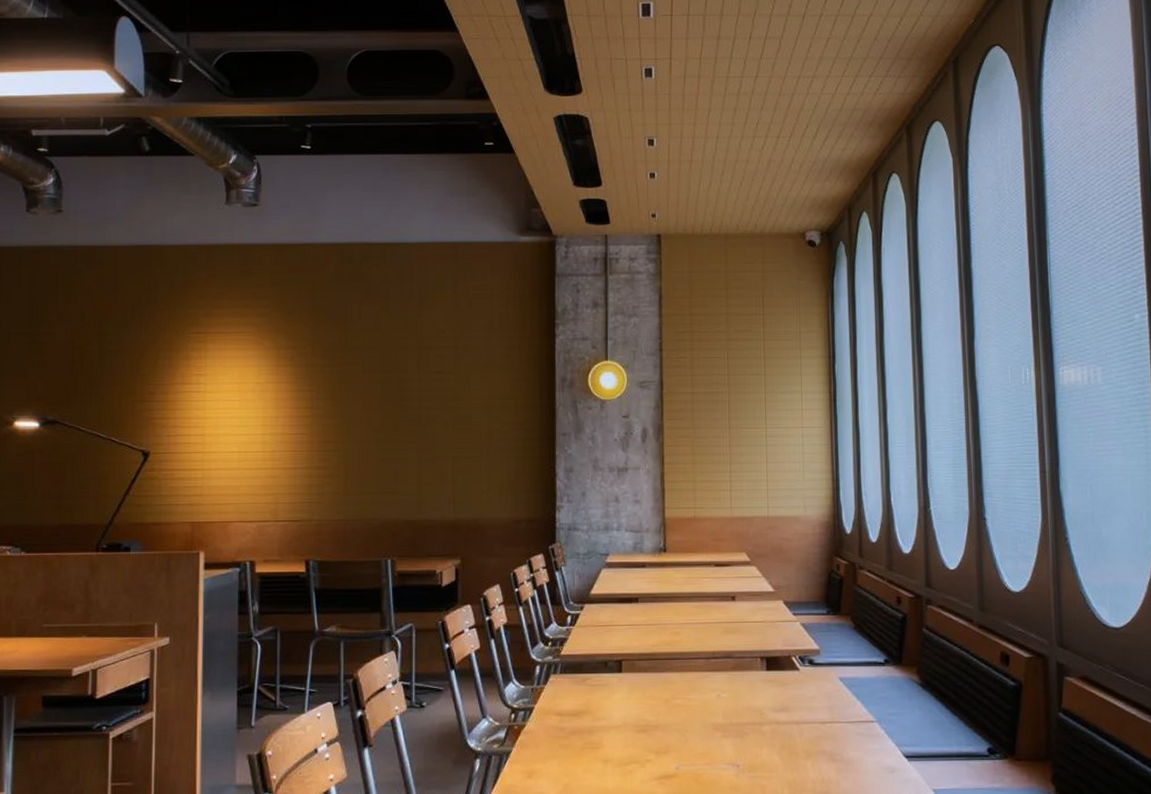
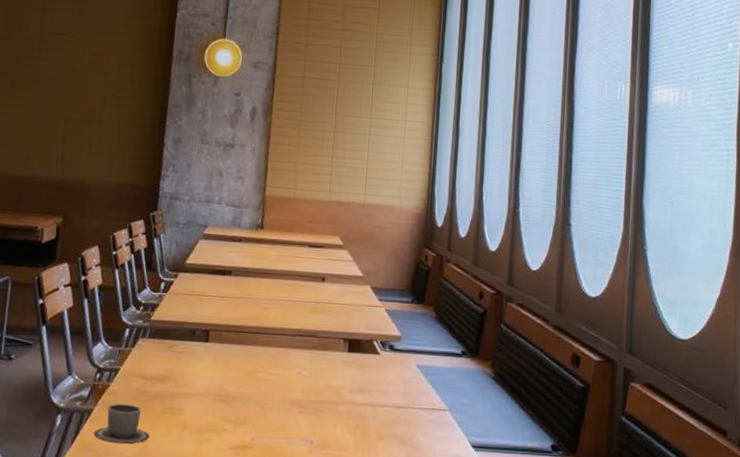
cup: none [514,742,572,784] -> present [93,403,150,445]

